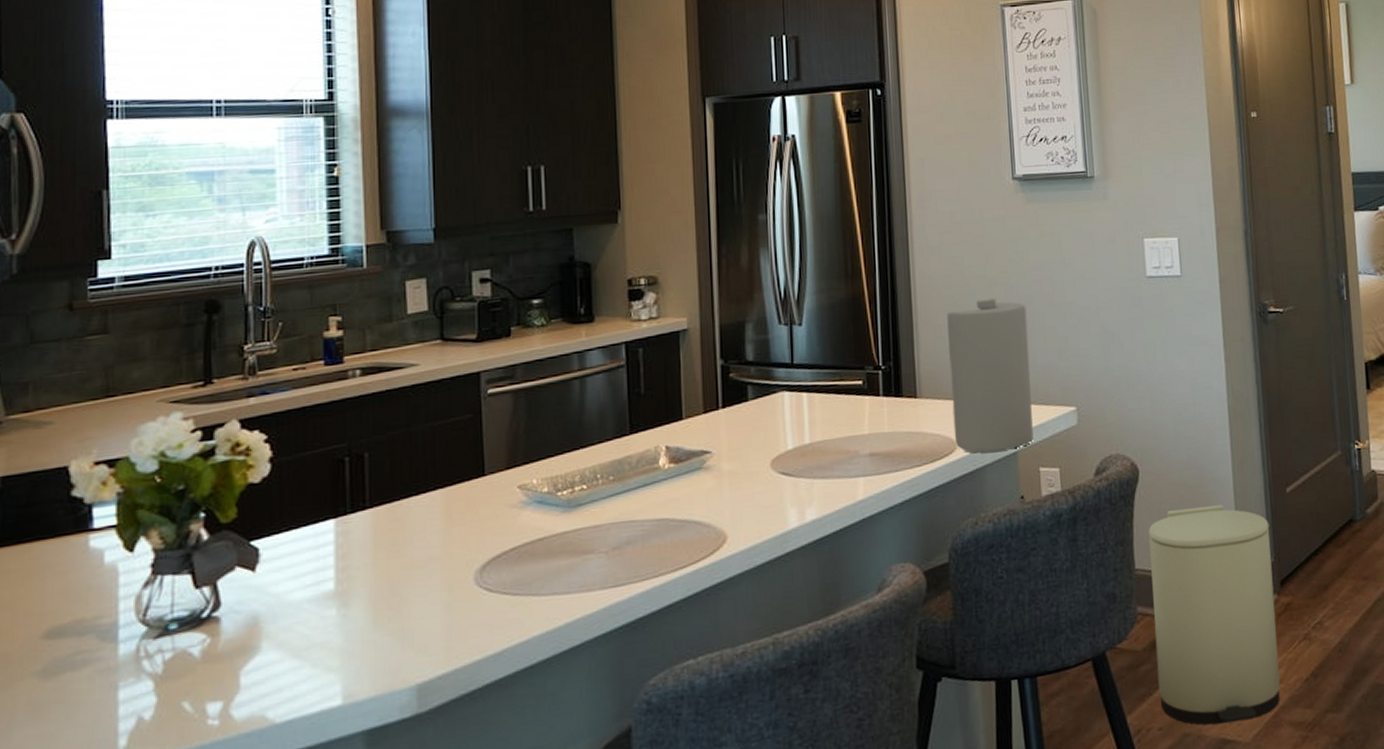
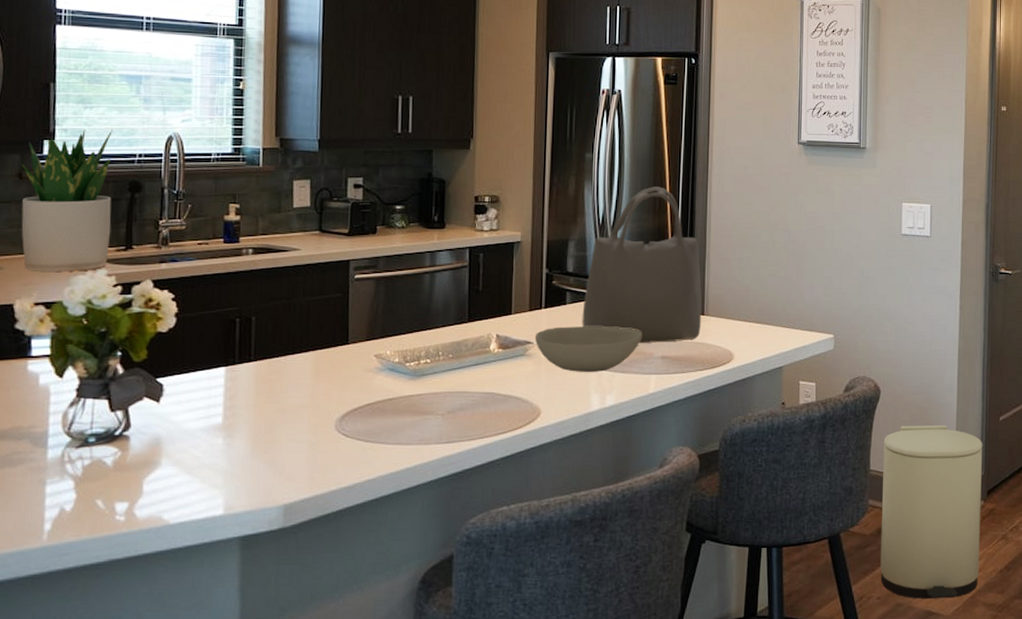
planter: none [70,239,185,424] -> present [20,129,113,273]
bowl: none [712,422,844,483] -> present [534,326,642,372]
handbag: none [768,246,914,440] -> present [582,186,702,343]
paper towel holder: present [947,298,1033,453] -> none [732,240,800,364]

